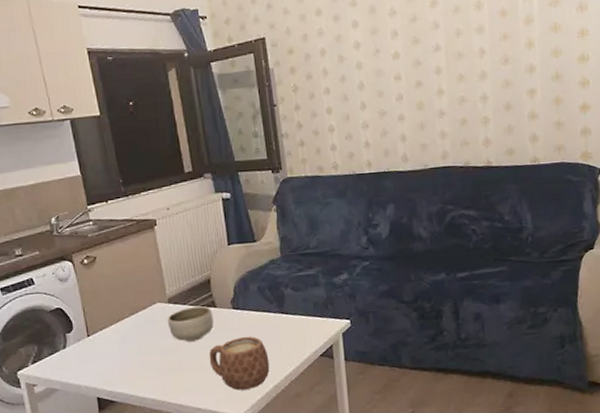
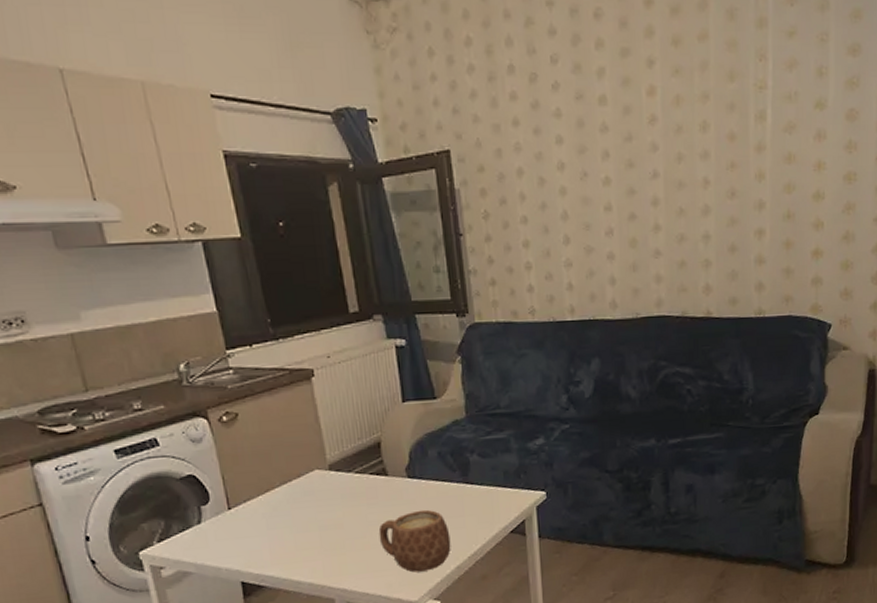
bowl: present [167,305,214,342] -> none [327,473,385,516]

